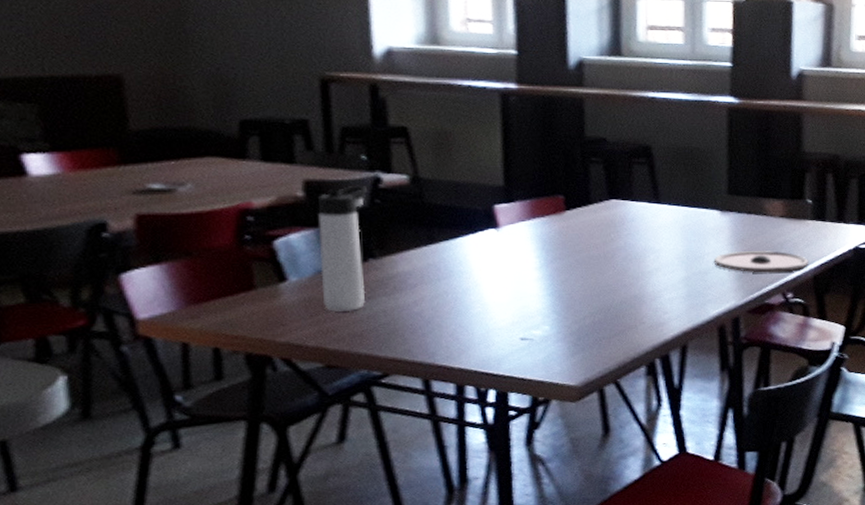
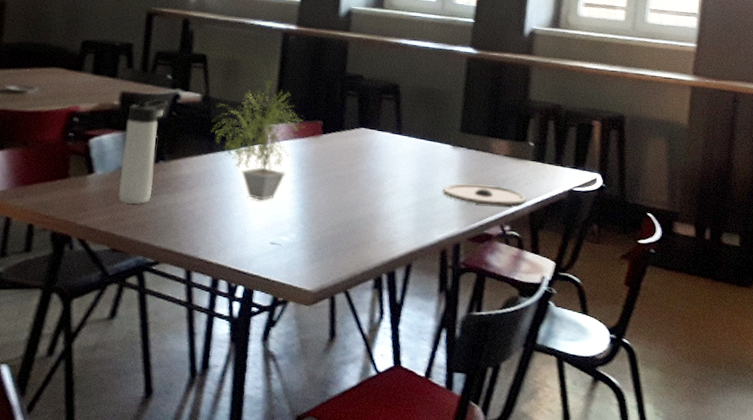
potted plant: none [427,151,544,292] -> present [211,79,305,200]

